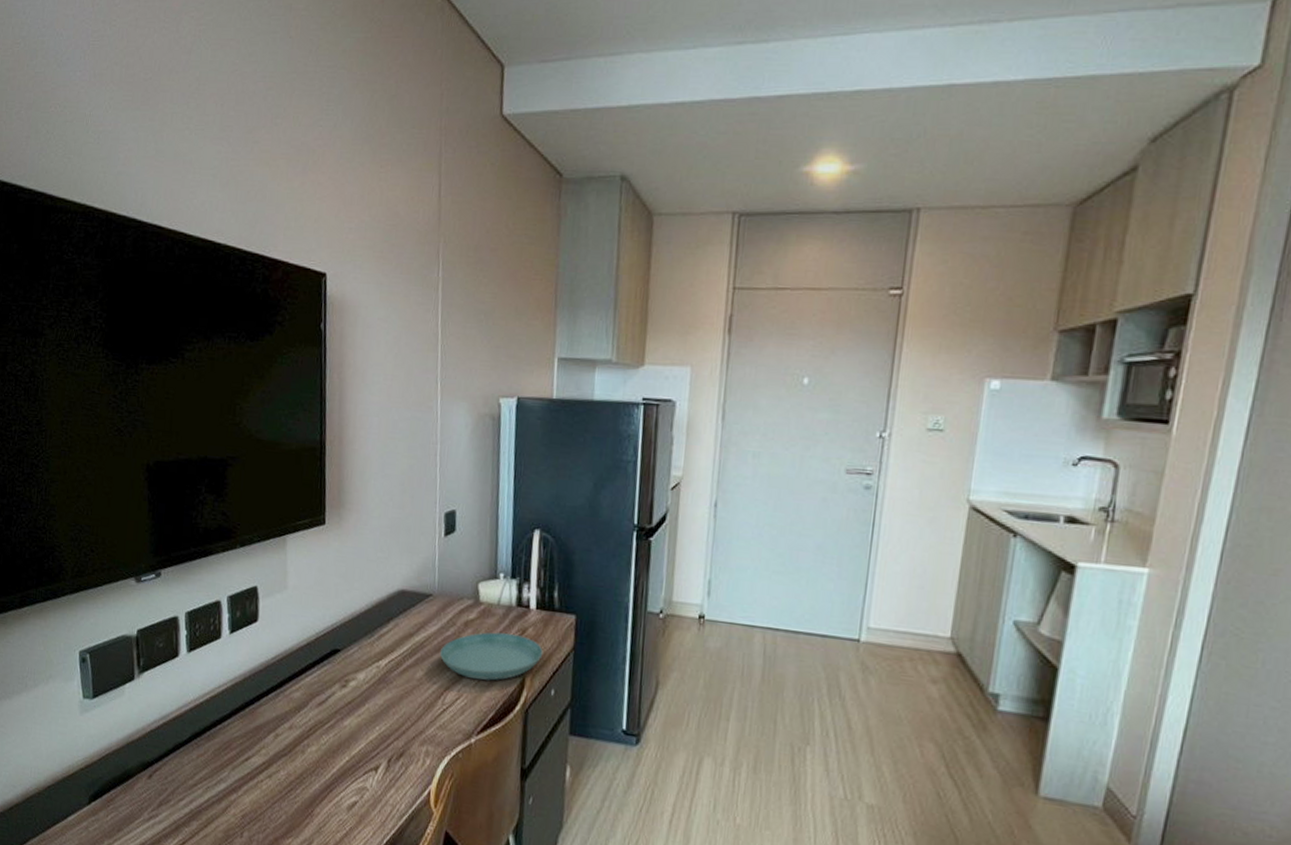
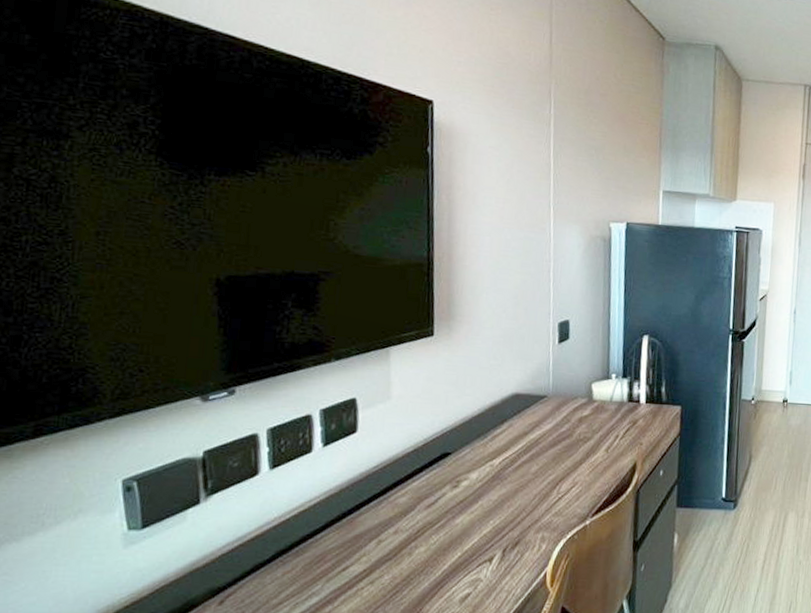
saucer: present [439,632,543,681] -> none [554,425,653,469]

